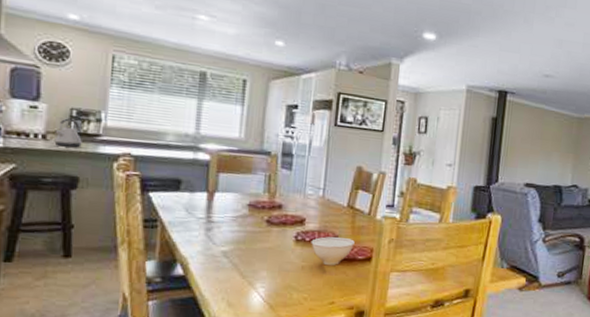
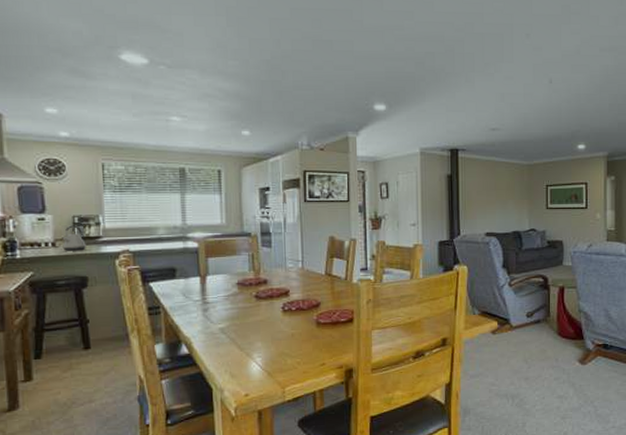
bowl: present [311,237,355,266] -> none [297,304,336,331]

